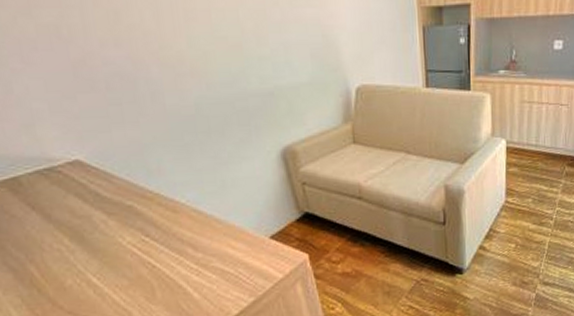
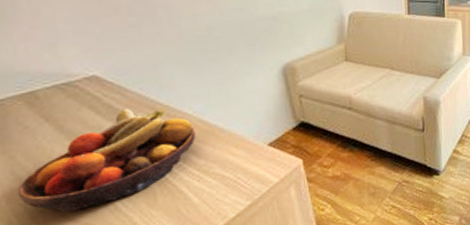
fruit bowl: none [12,196,191,305] -> present [17,108,196,212]

